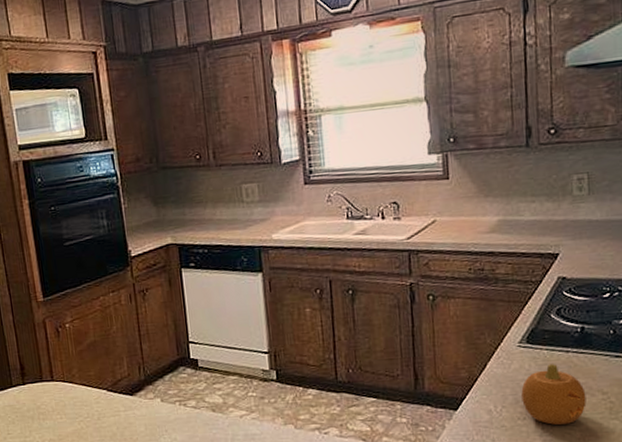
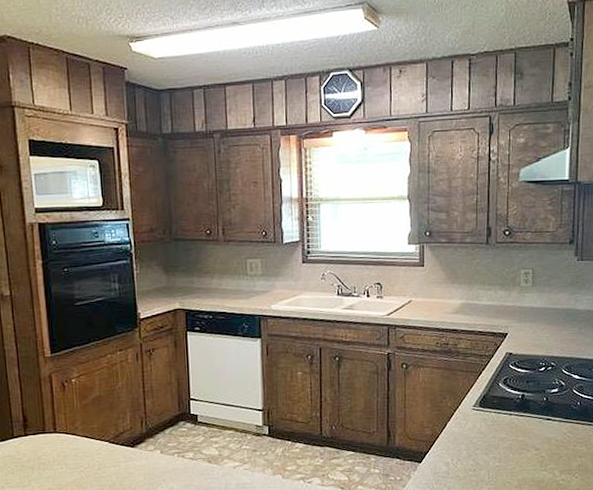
fruit: present [521,364,587,425] -> none [473,424,523,475]

